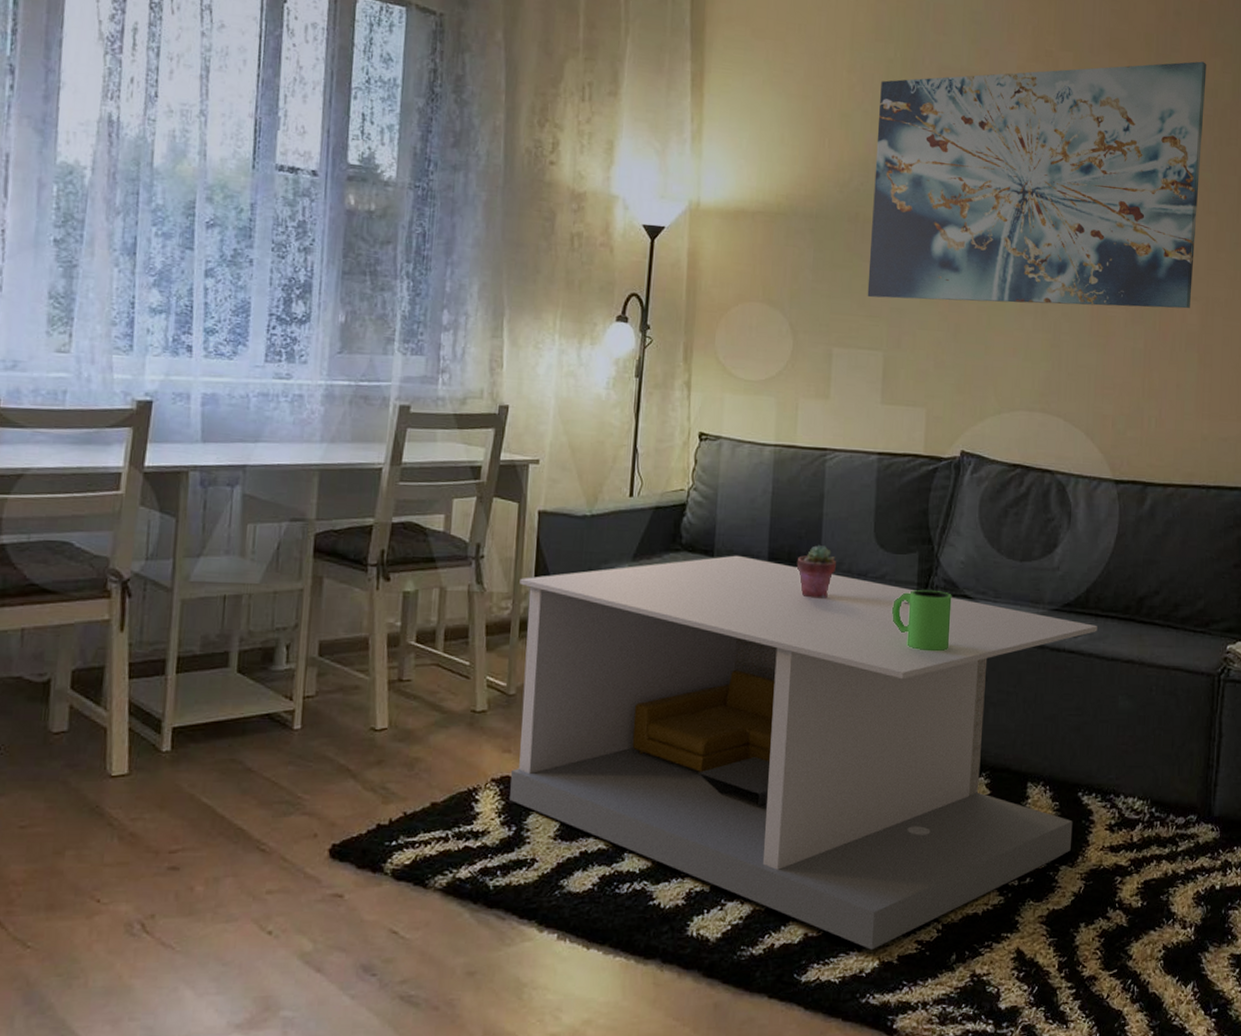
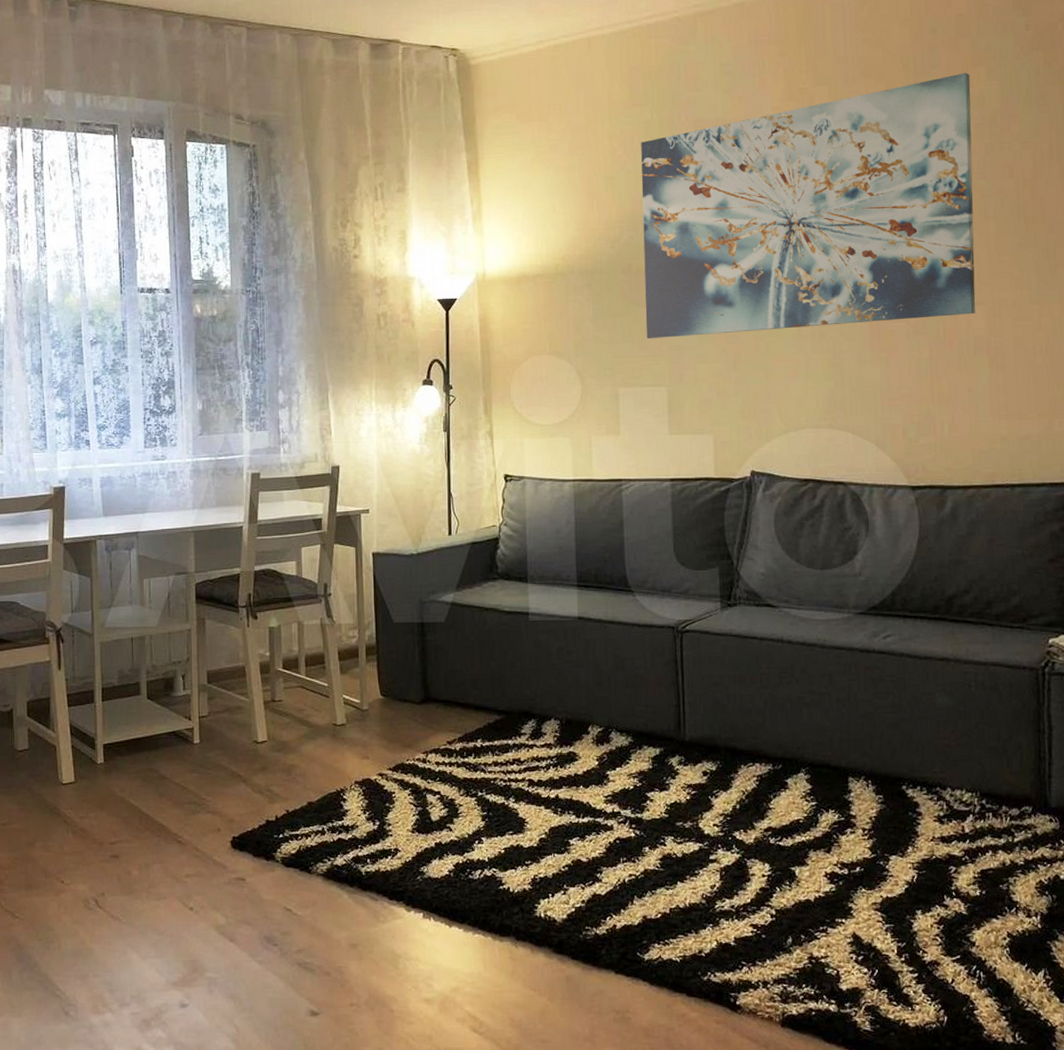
coffee table: present [510,555,1098,950] -> none [362,580,907,932]
potted succulent: present [796,545,836,598] -> none [604,567,641,615]
mug: present [892,590,952,652] -> none [698,602,757,658]

